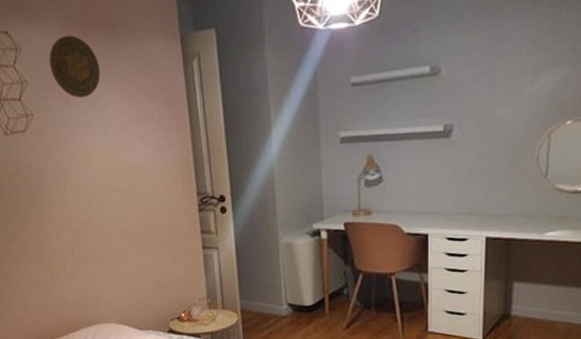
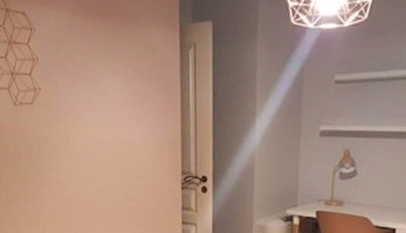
decorative plate: present [48,35,100,98] -> none [59,19,104,77]

